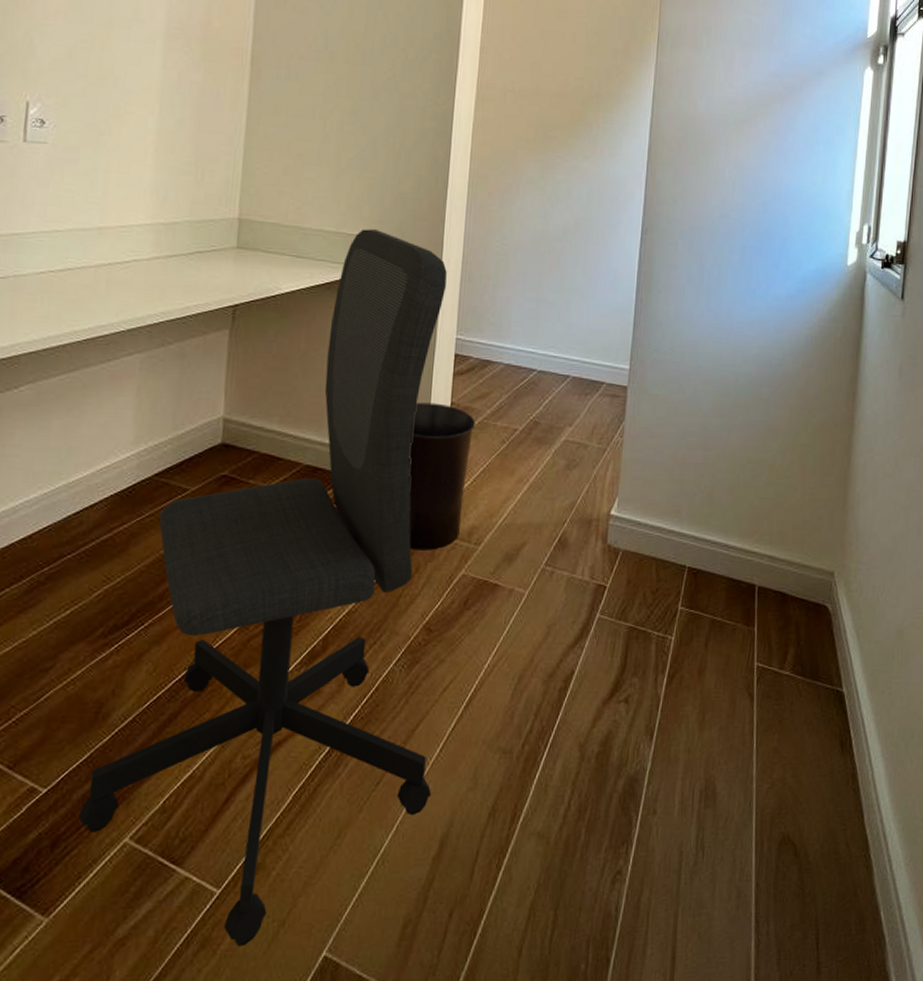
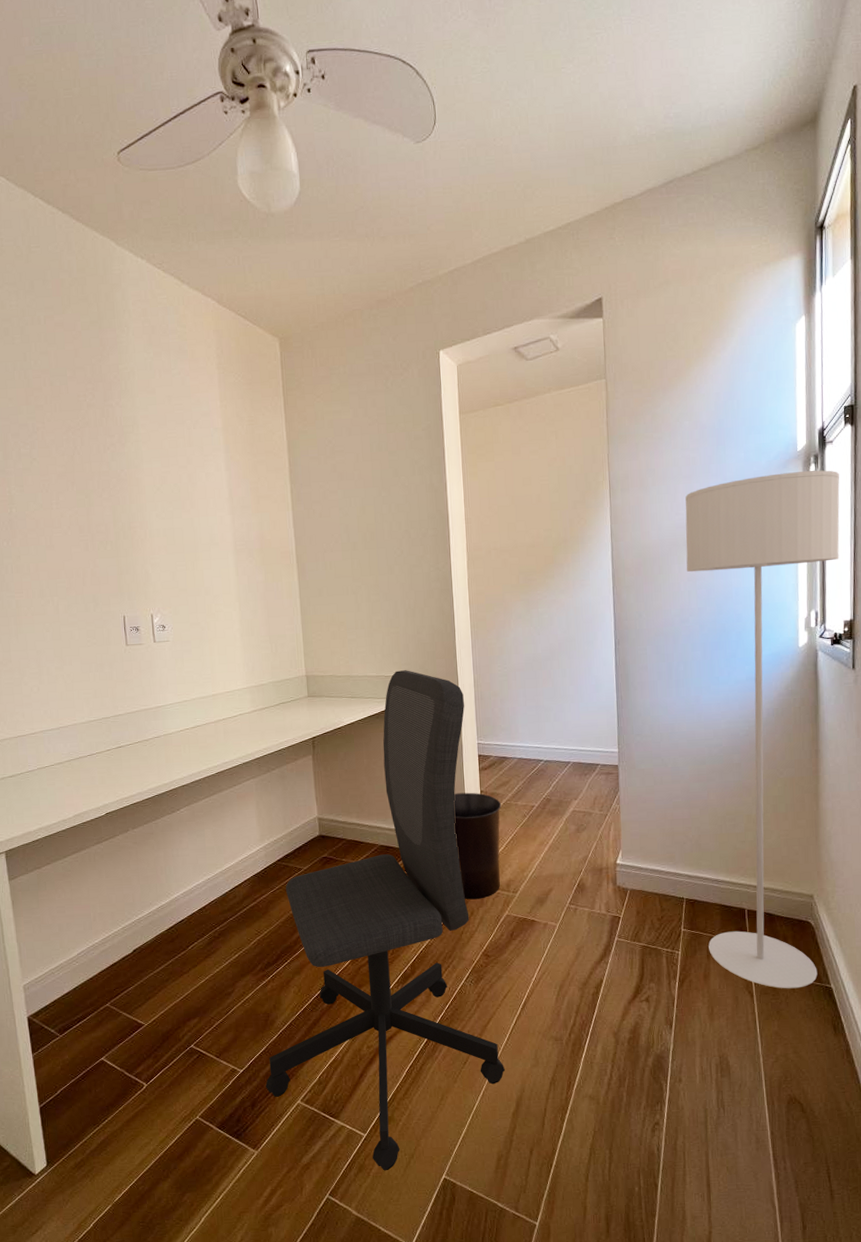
floor lamp: none [708,58,909,692] -> present [685,470,840,989]

